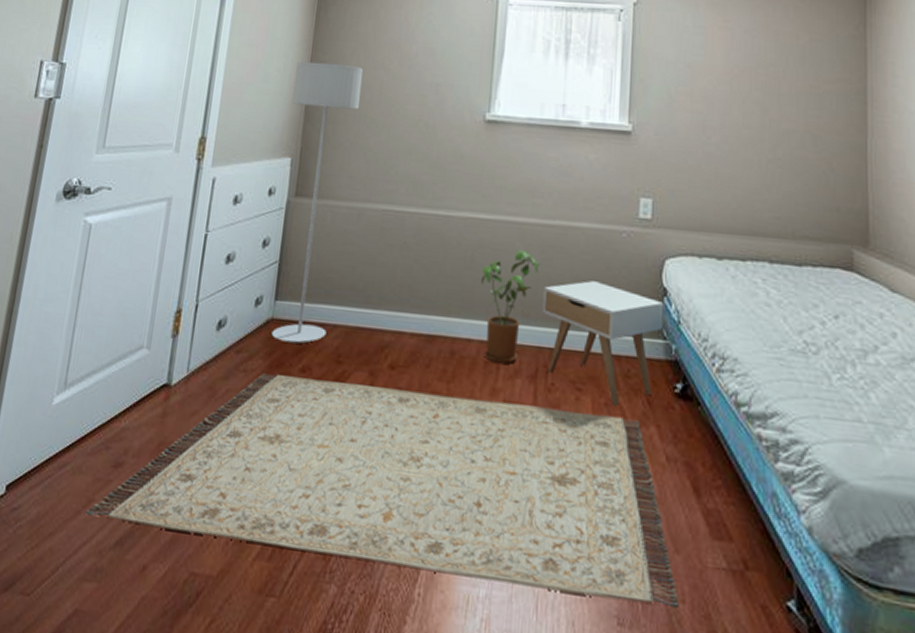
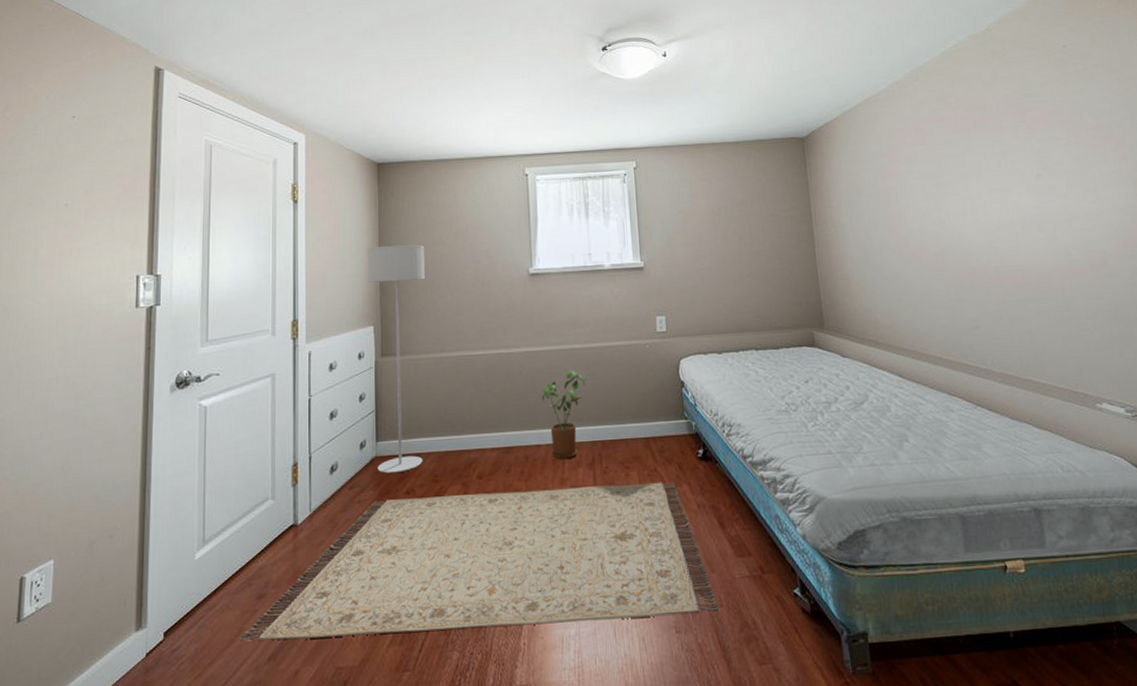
nightstand: present [542,281,664,407] -> none [591,384,684,475]

